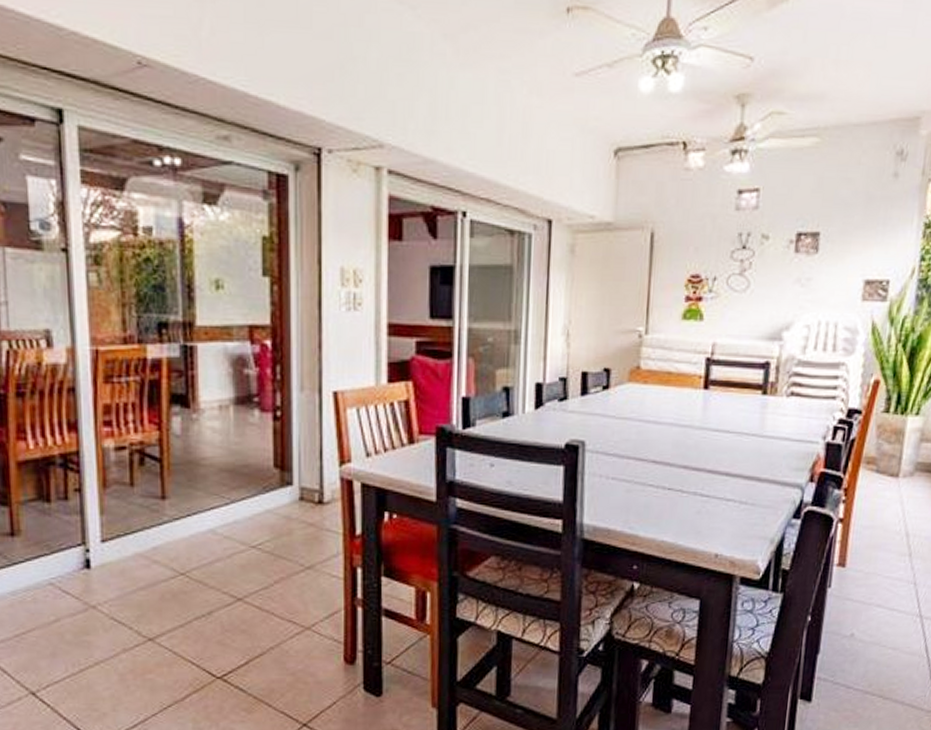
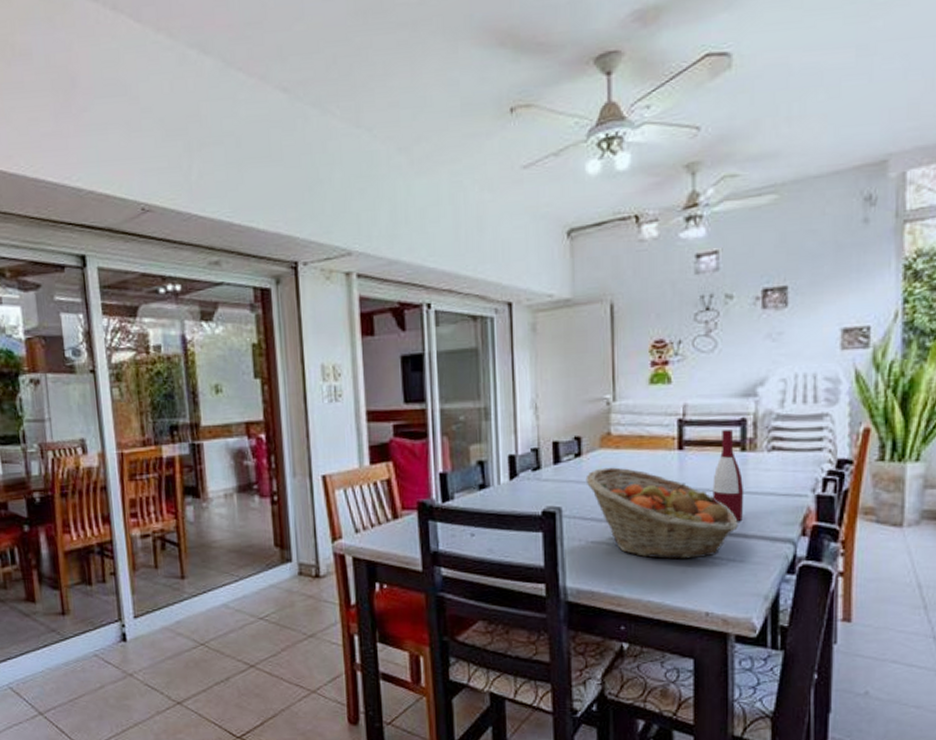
fruit basket: none [611,402,753,500] -> present [585,467,738,560]
wine bottle: none [732,372,762,465] -> present [712,430,744,522]

